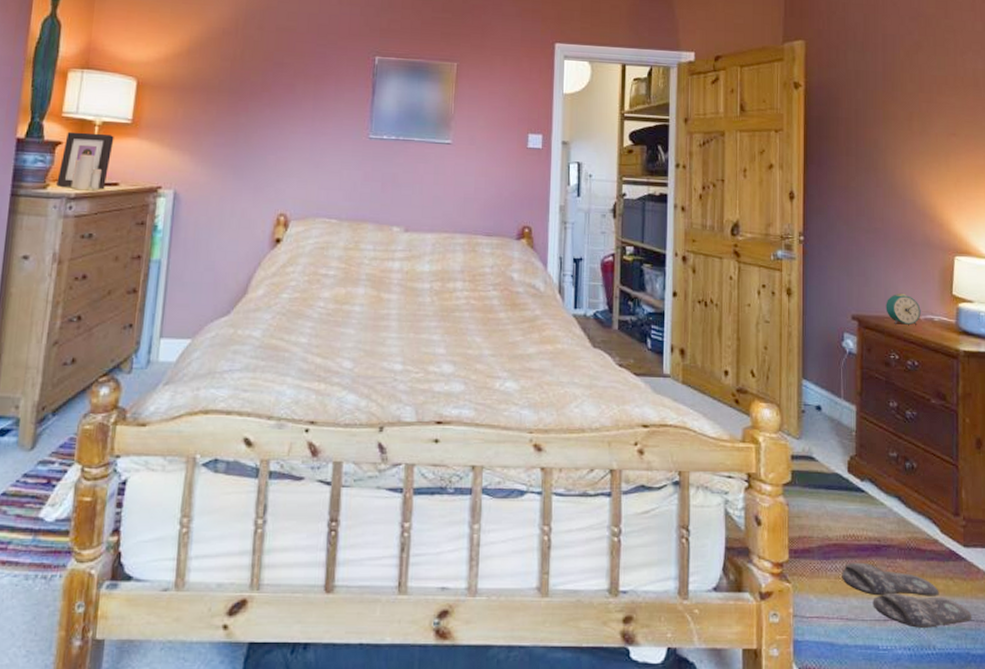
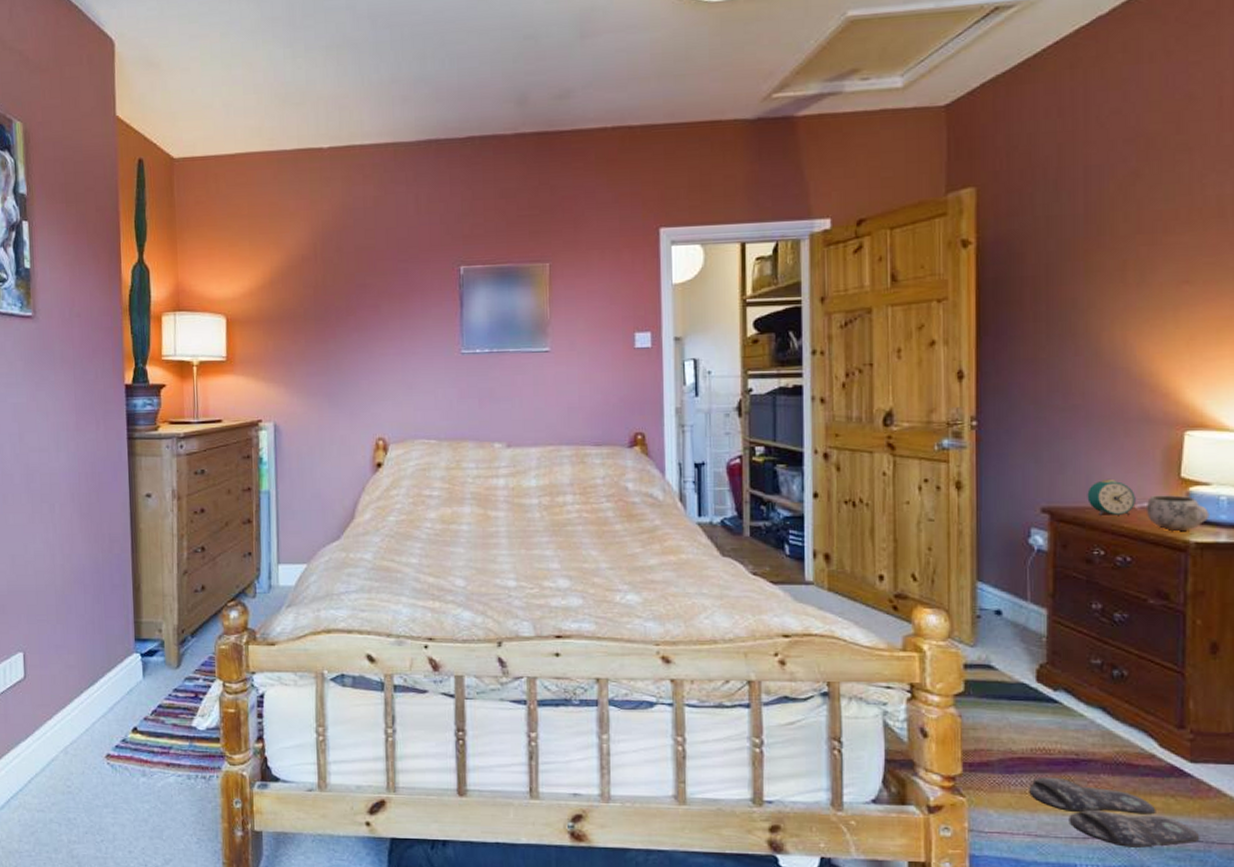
picture frame: present [56,131,114,190] -> none [166,373,212,428]
candle: present [70,151,101,193] -> none [179,391,205,431]
mug: none [929,309,973,340] -> present [1147,495,1209,531]

